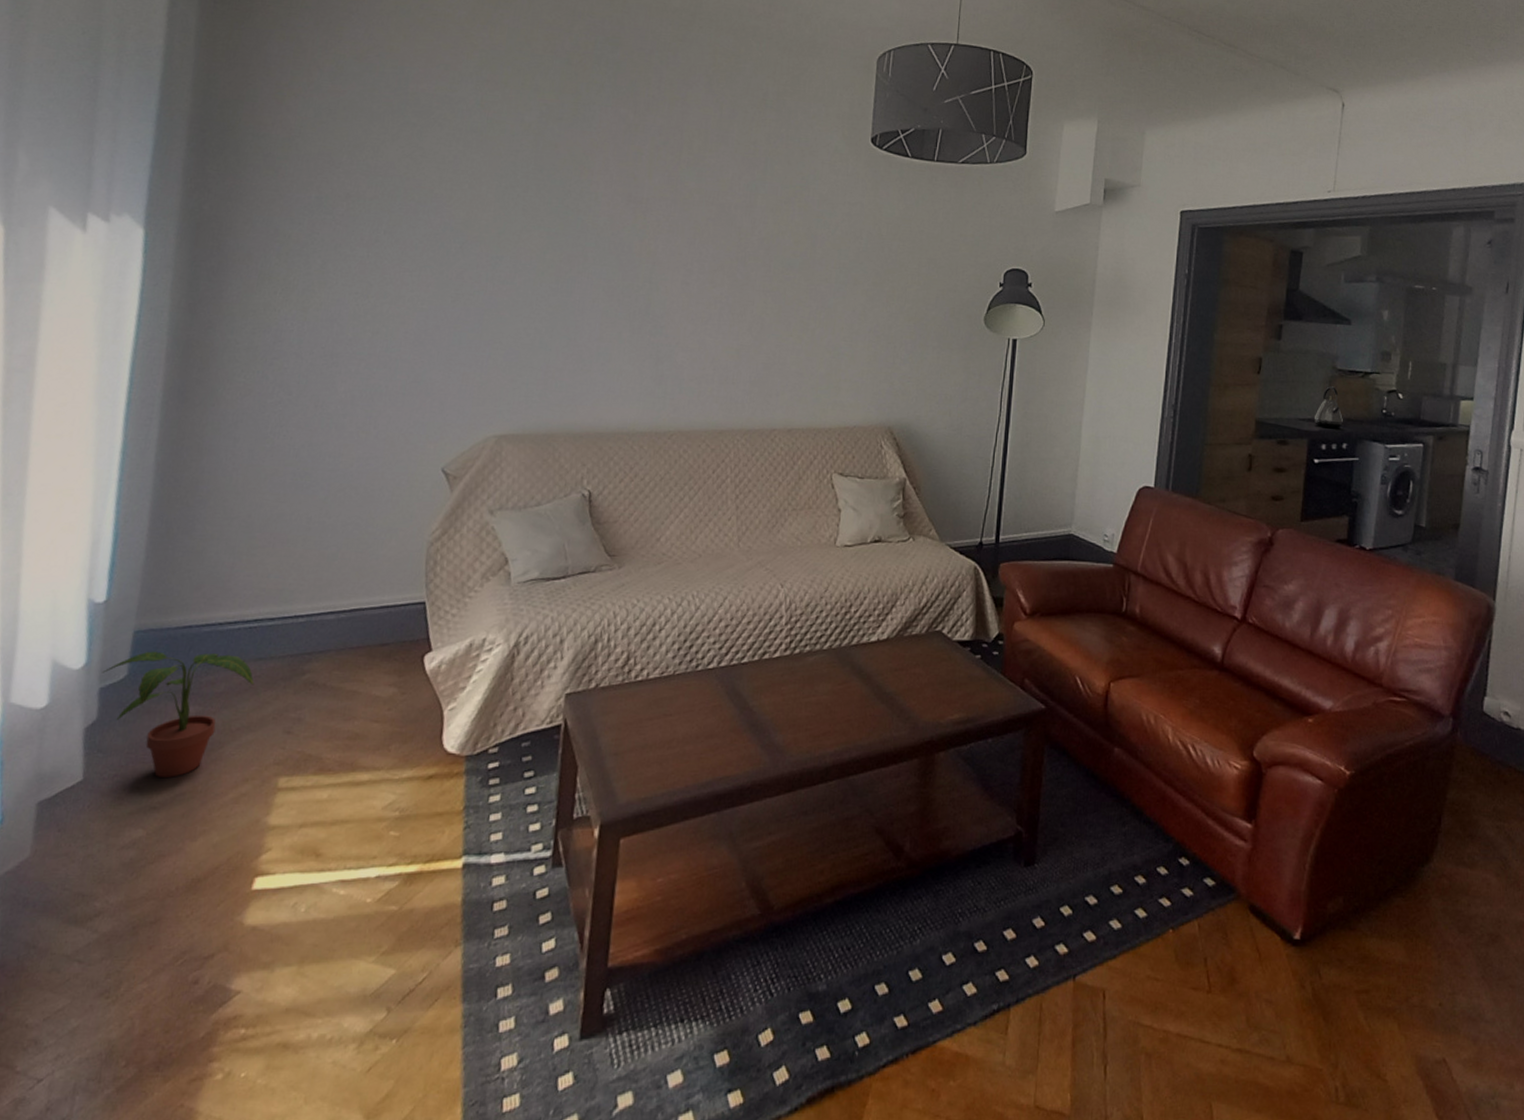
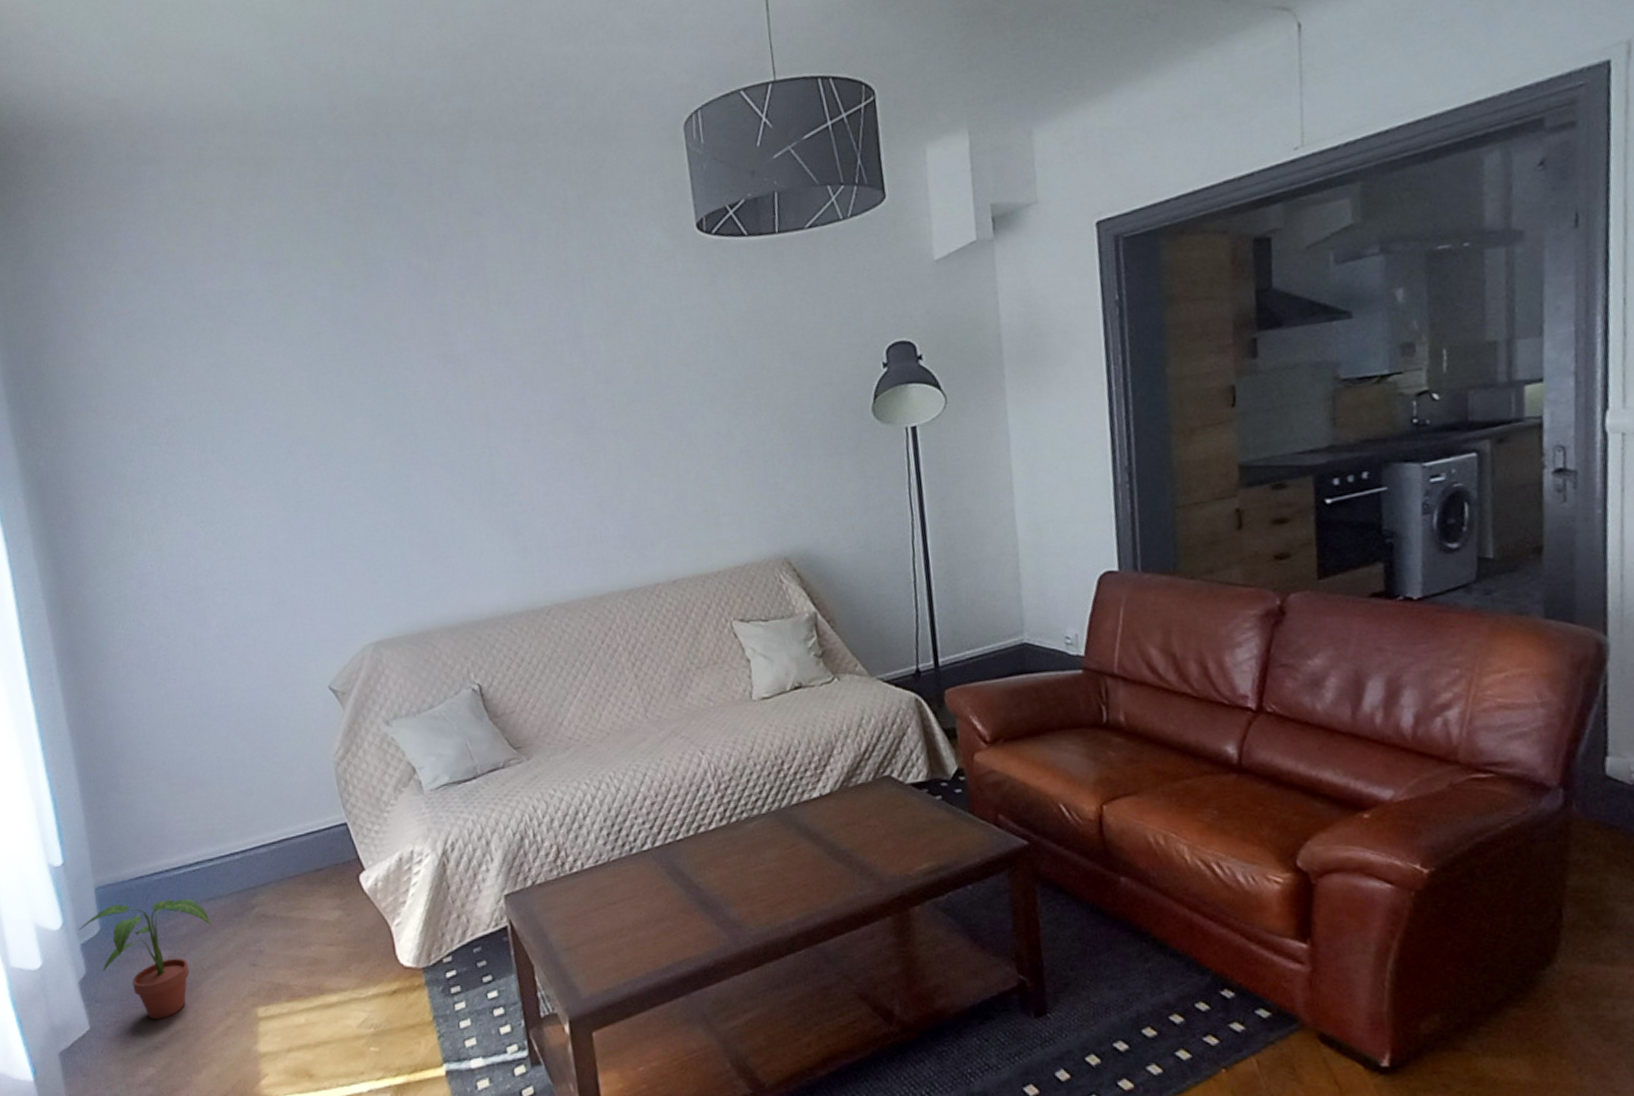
kettle: present [1314,386,1343,429] -> none [1317,402,1358,458]

